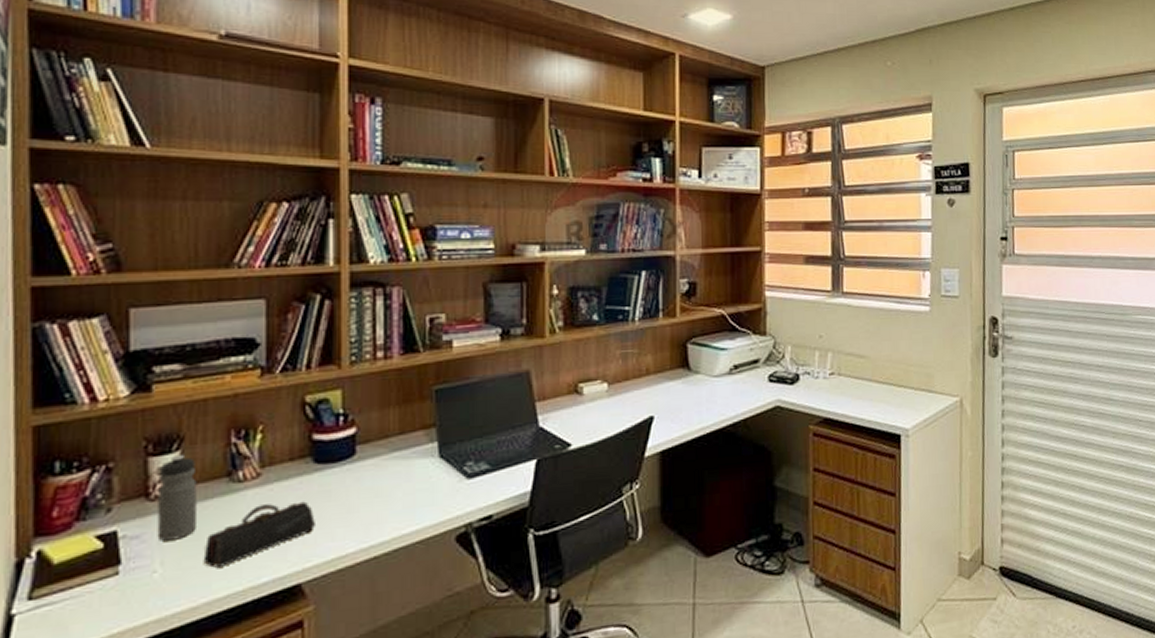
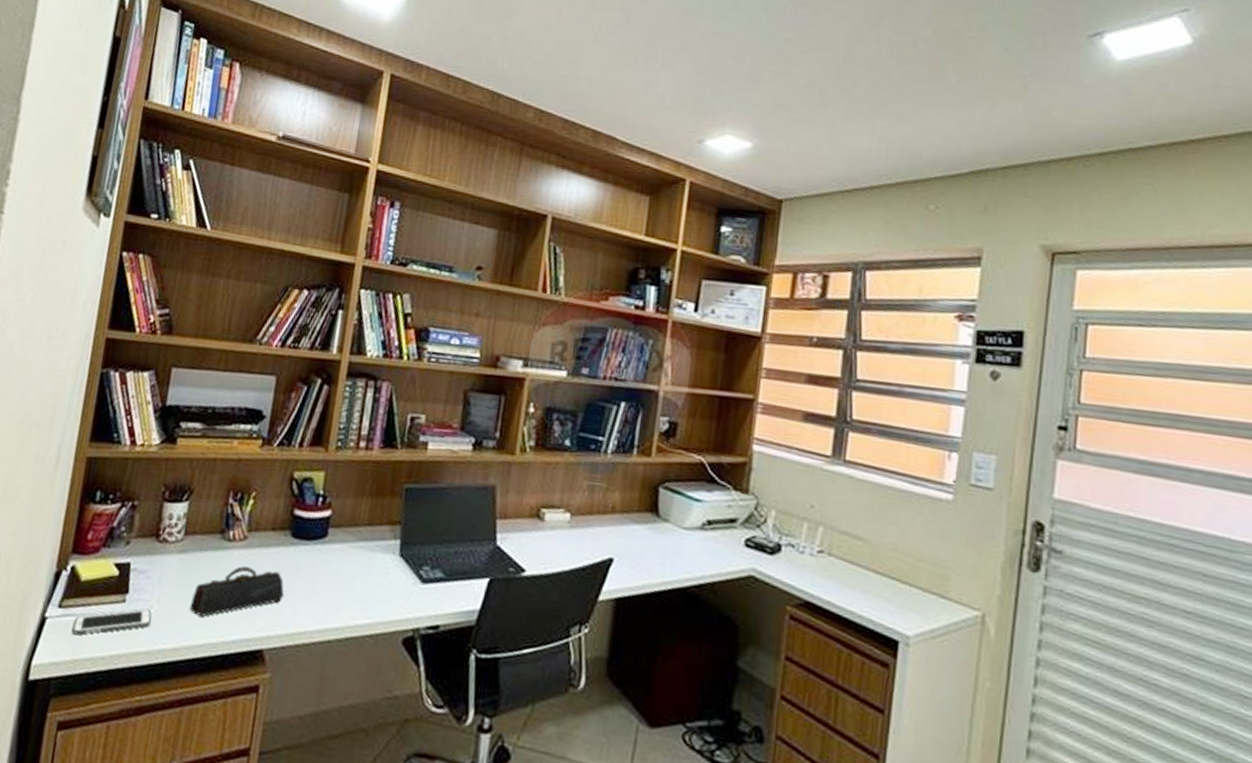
cell phone: none [52,574,158,625] -> present [71,608,152,636]
water bottle: present [157,454,197,541] -> none [159,505,199,583]

